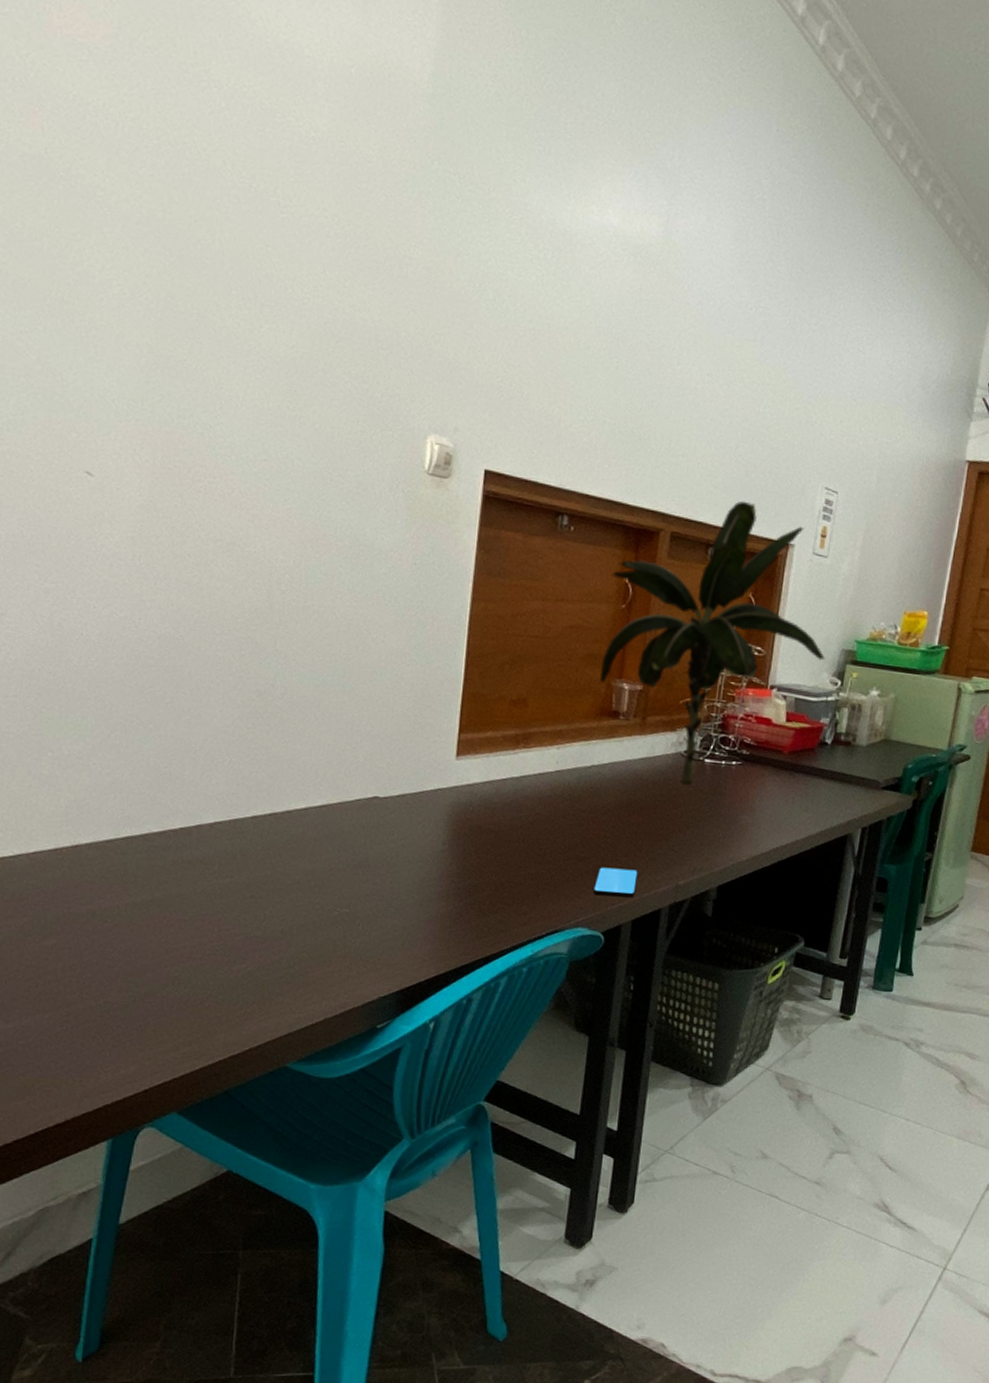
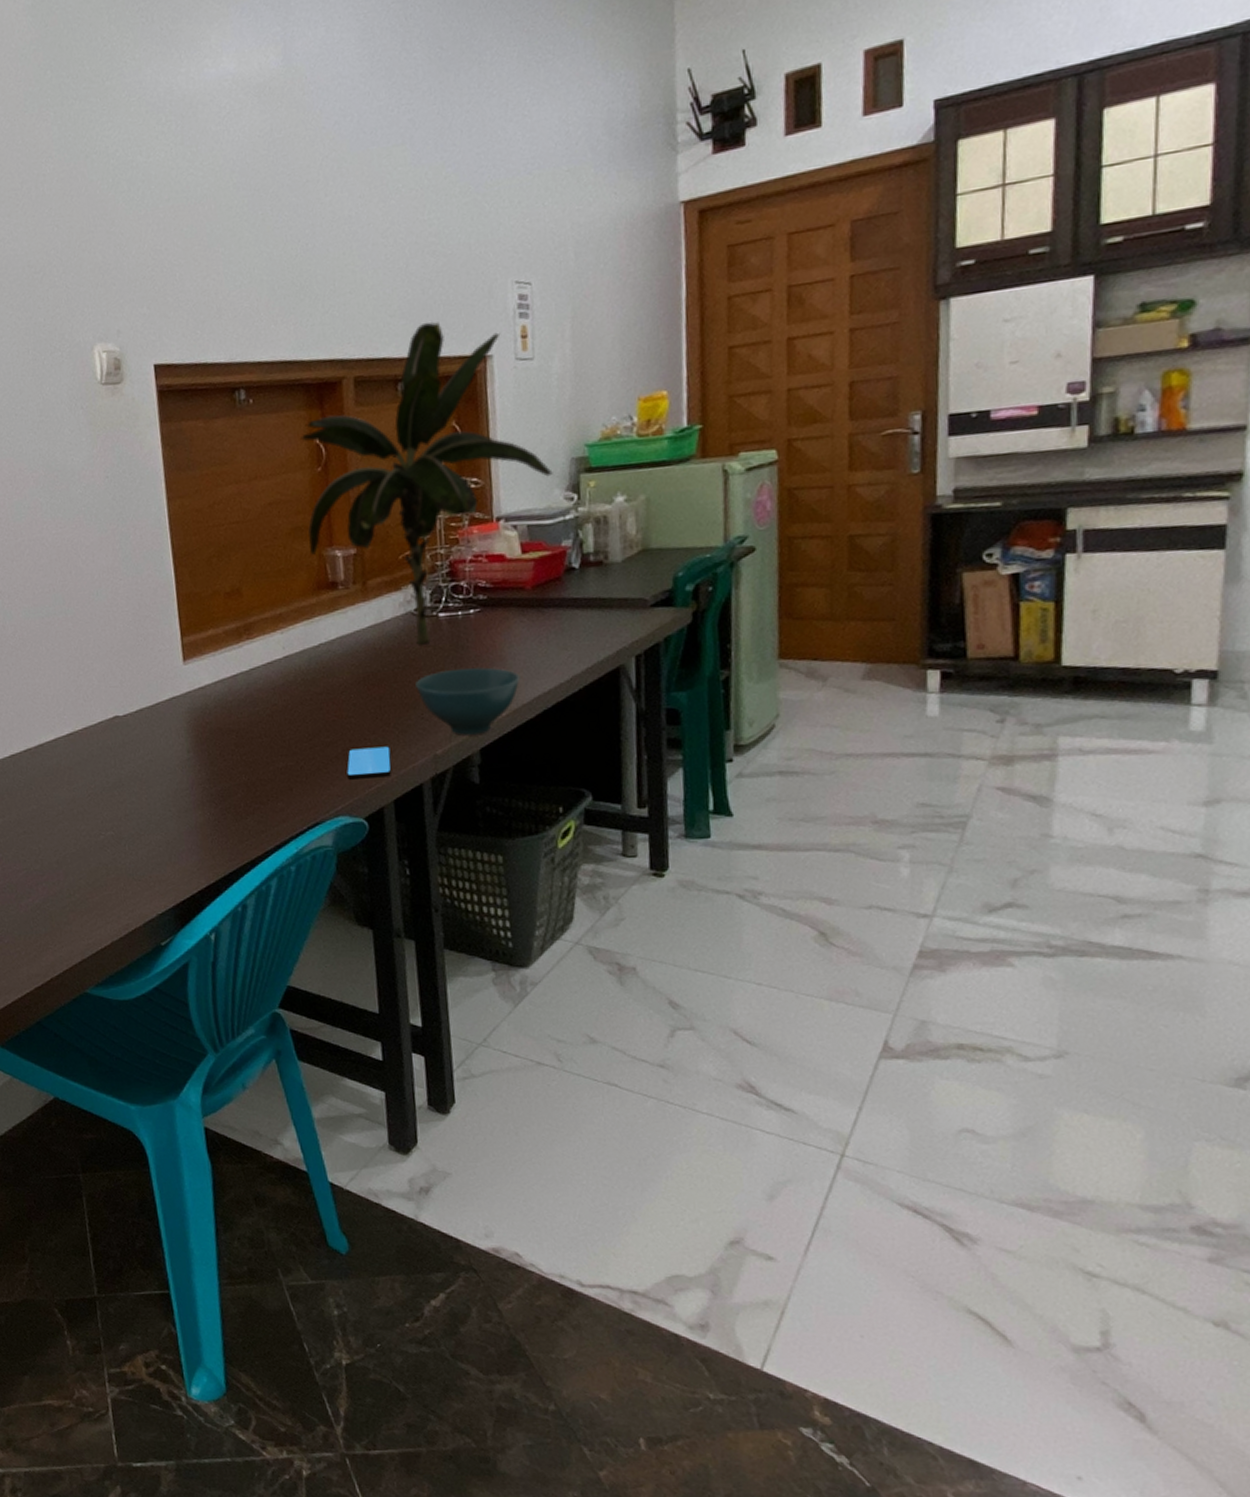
bowl: none [672,811,765,873] -> present [415,667,521,735]

